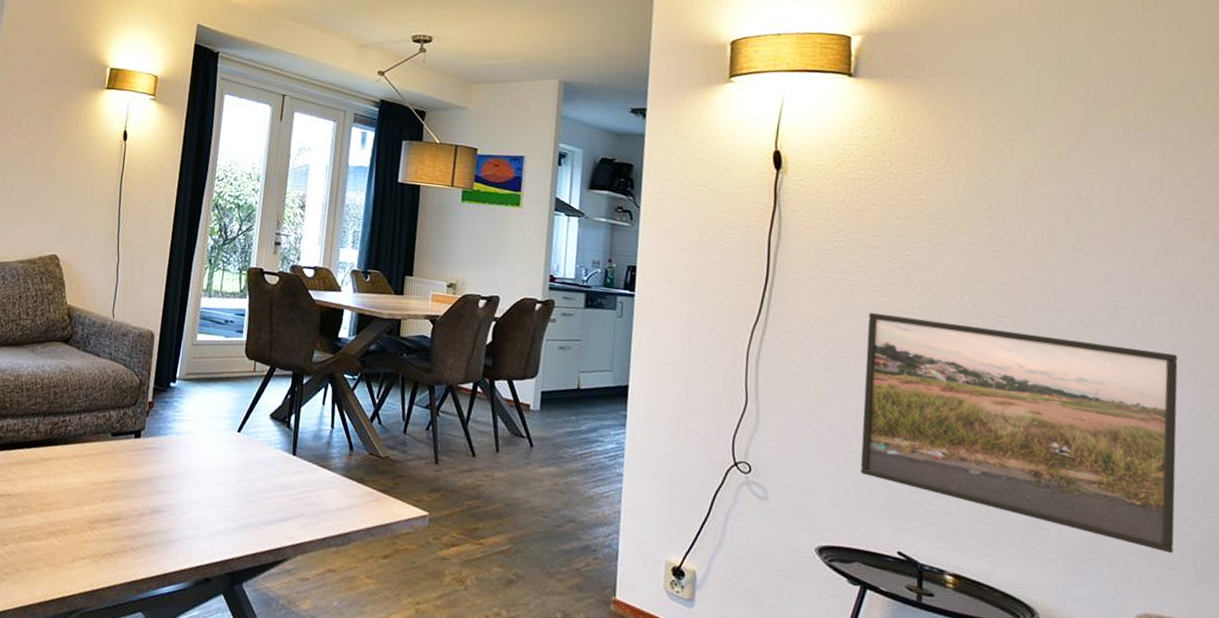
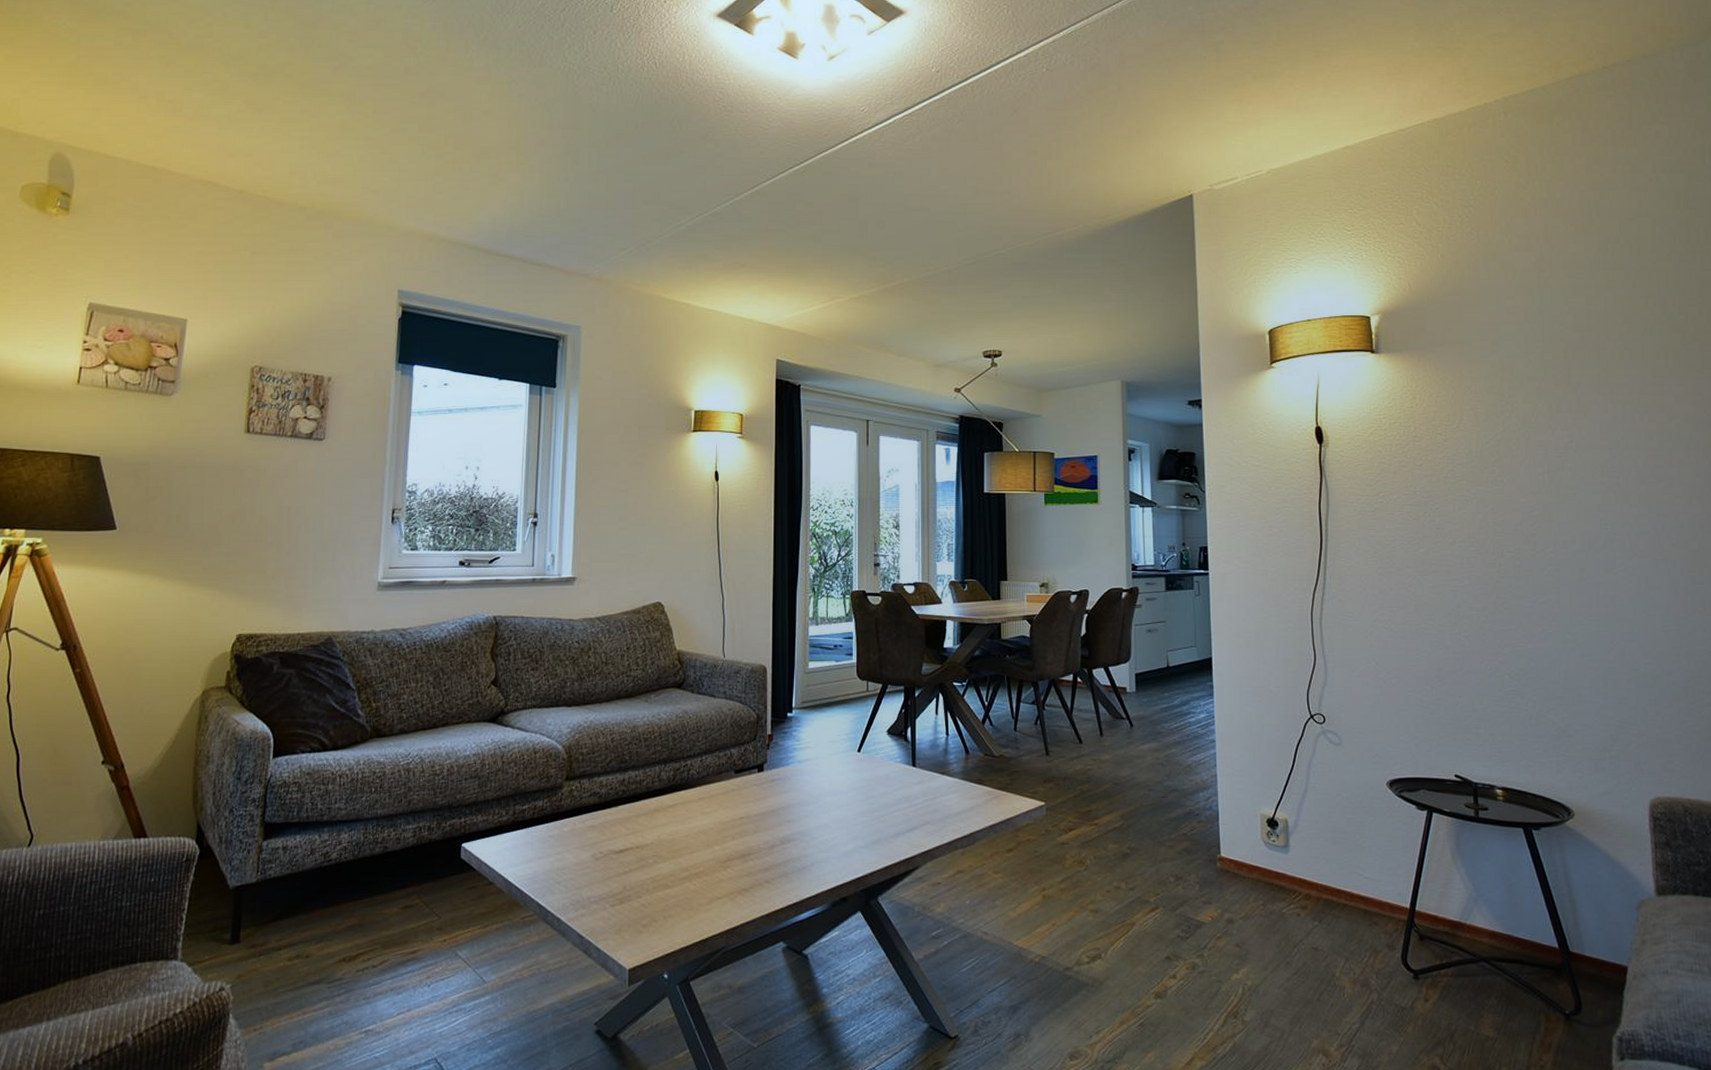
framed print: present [860,312,1178,554] -> none [1409,563,1673,742]

